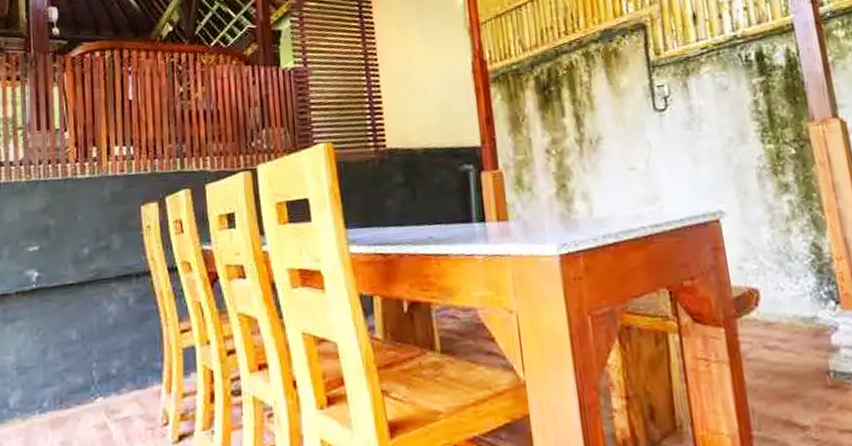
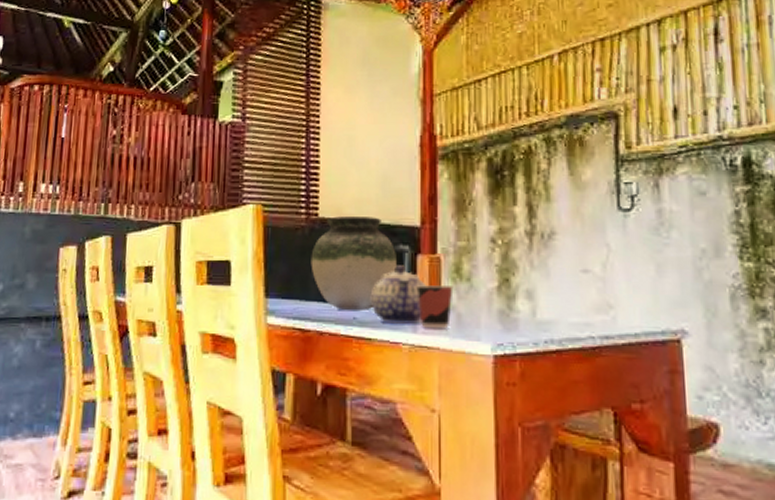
vase: none [383,142,464,231] -> present [310,216,396,310]
teapot: none [443,183,492,238] -> present [372,265,425,324]
cup: none [483,197,518,238] -> present [416,285,454,329]

